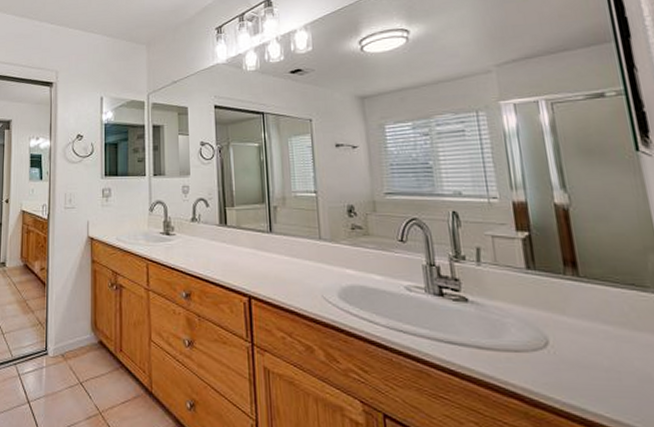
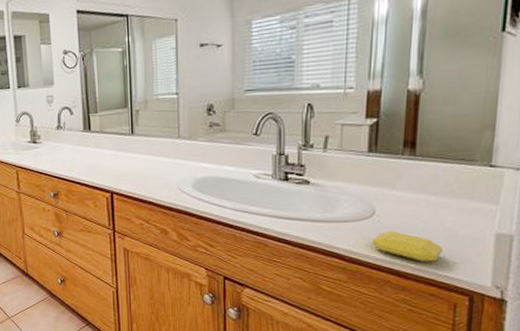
soap bar: none [552,366,639,412] -> present [372,230,442,262]

